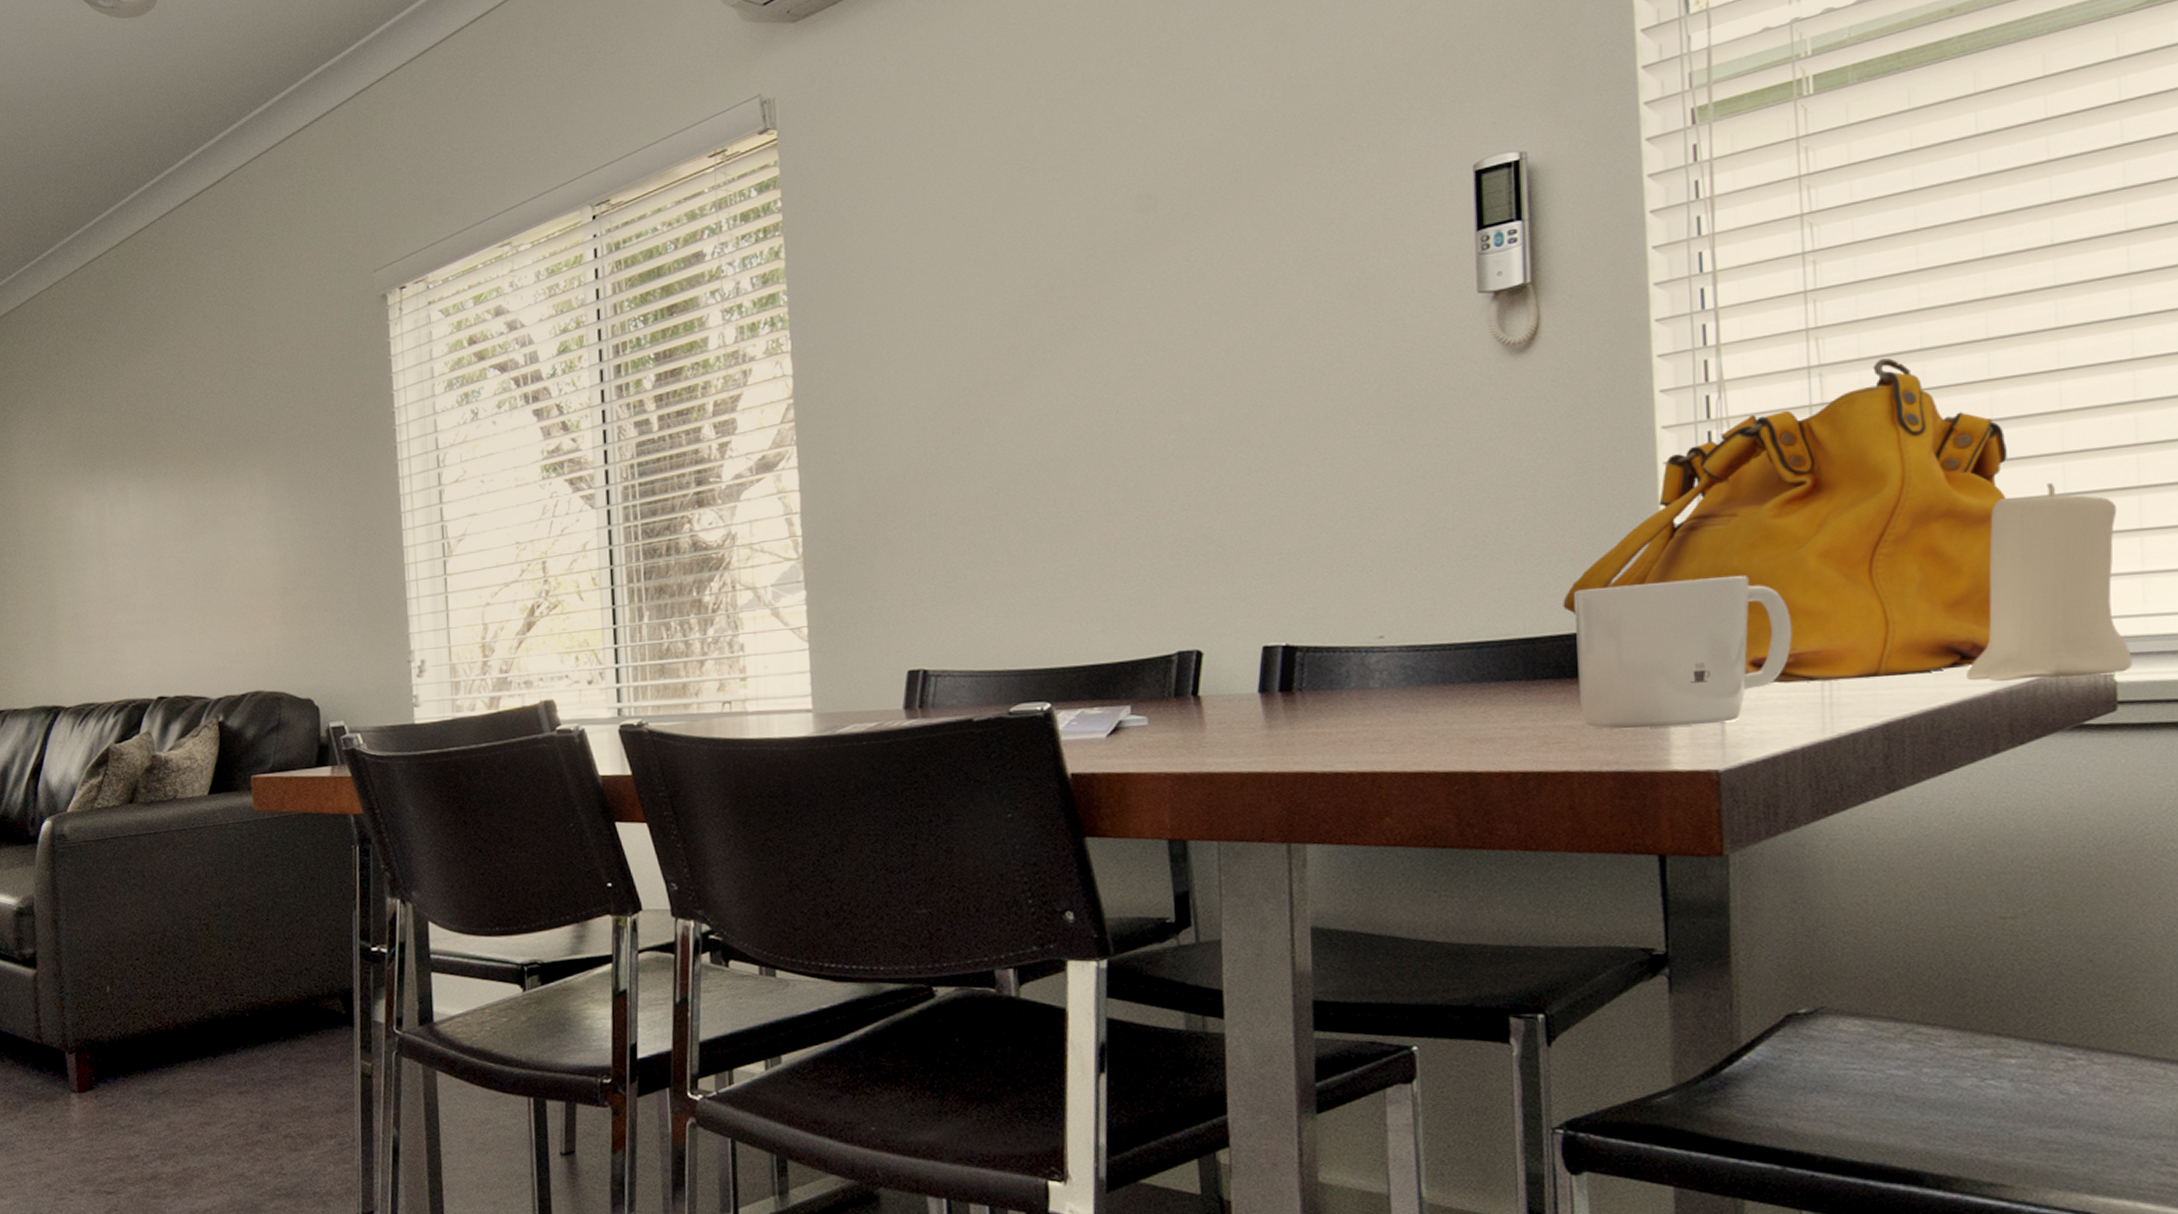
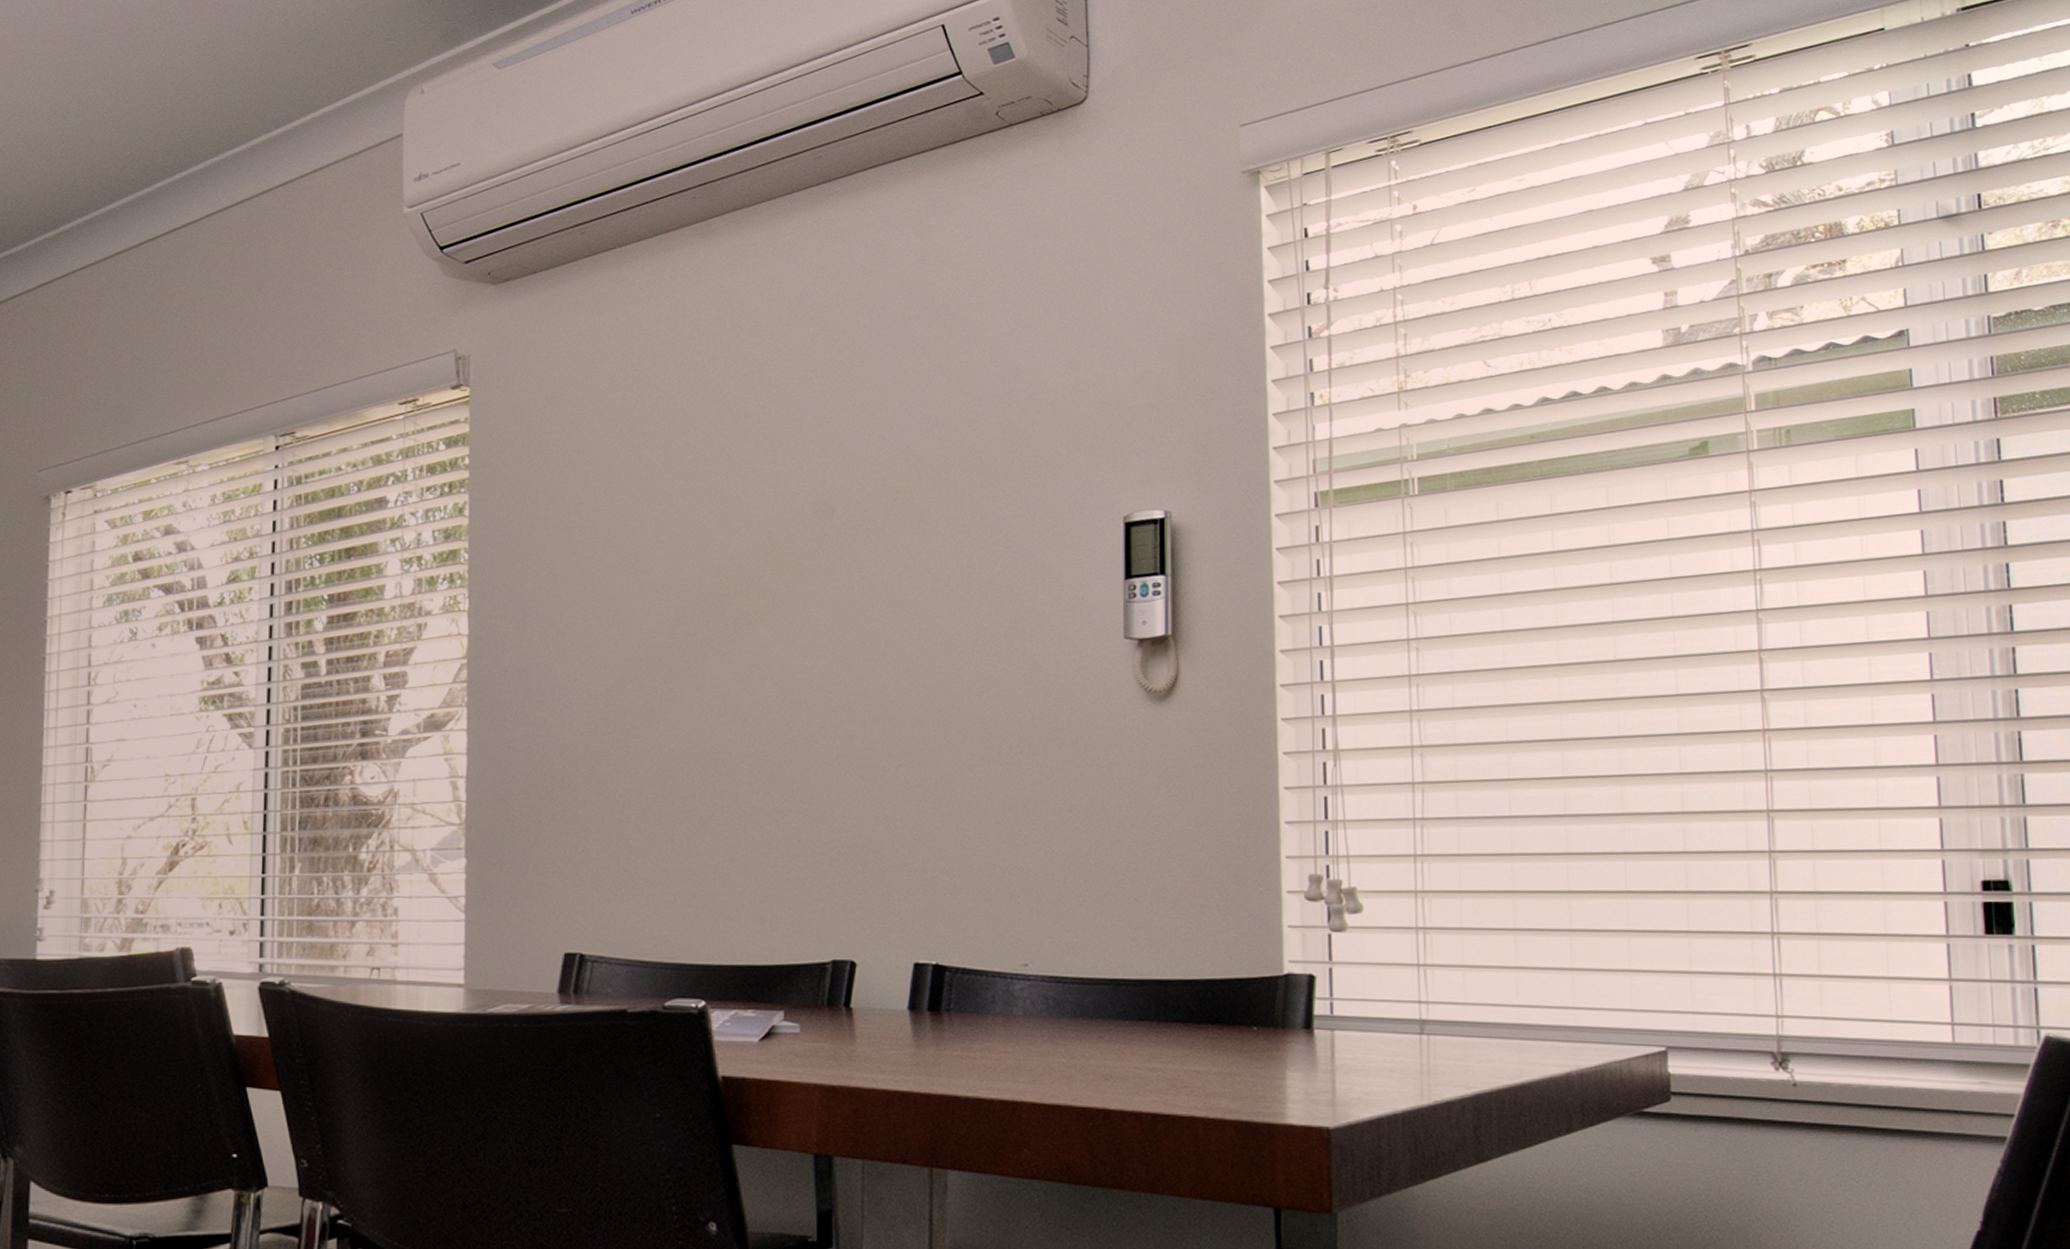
handbag: present [1563,358,2007,683] -> none [1193,747,1578,1050]
mug: present [1573,575,1792,729] -> none [1202,936,1395,1082]
candle: present [1966,482,2133,682] -> none [1544,879,1684,1066]

